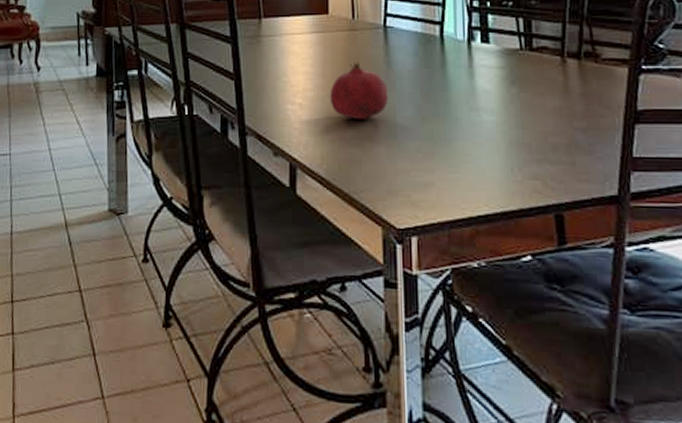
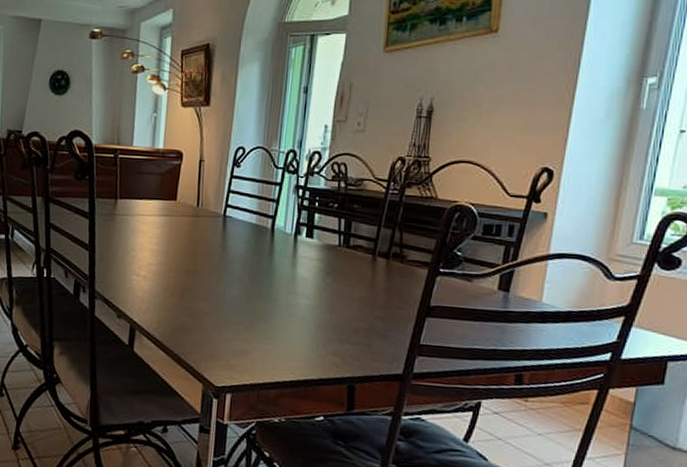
fruit: present [329,62,389,119] -> none [170,244,221,294]

